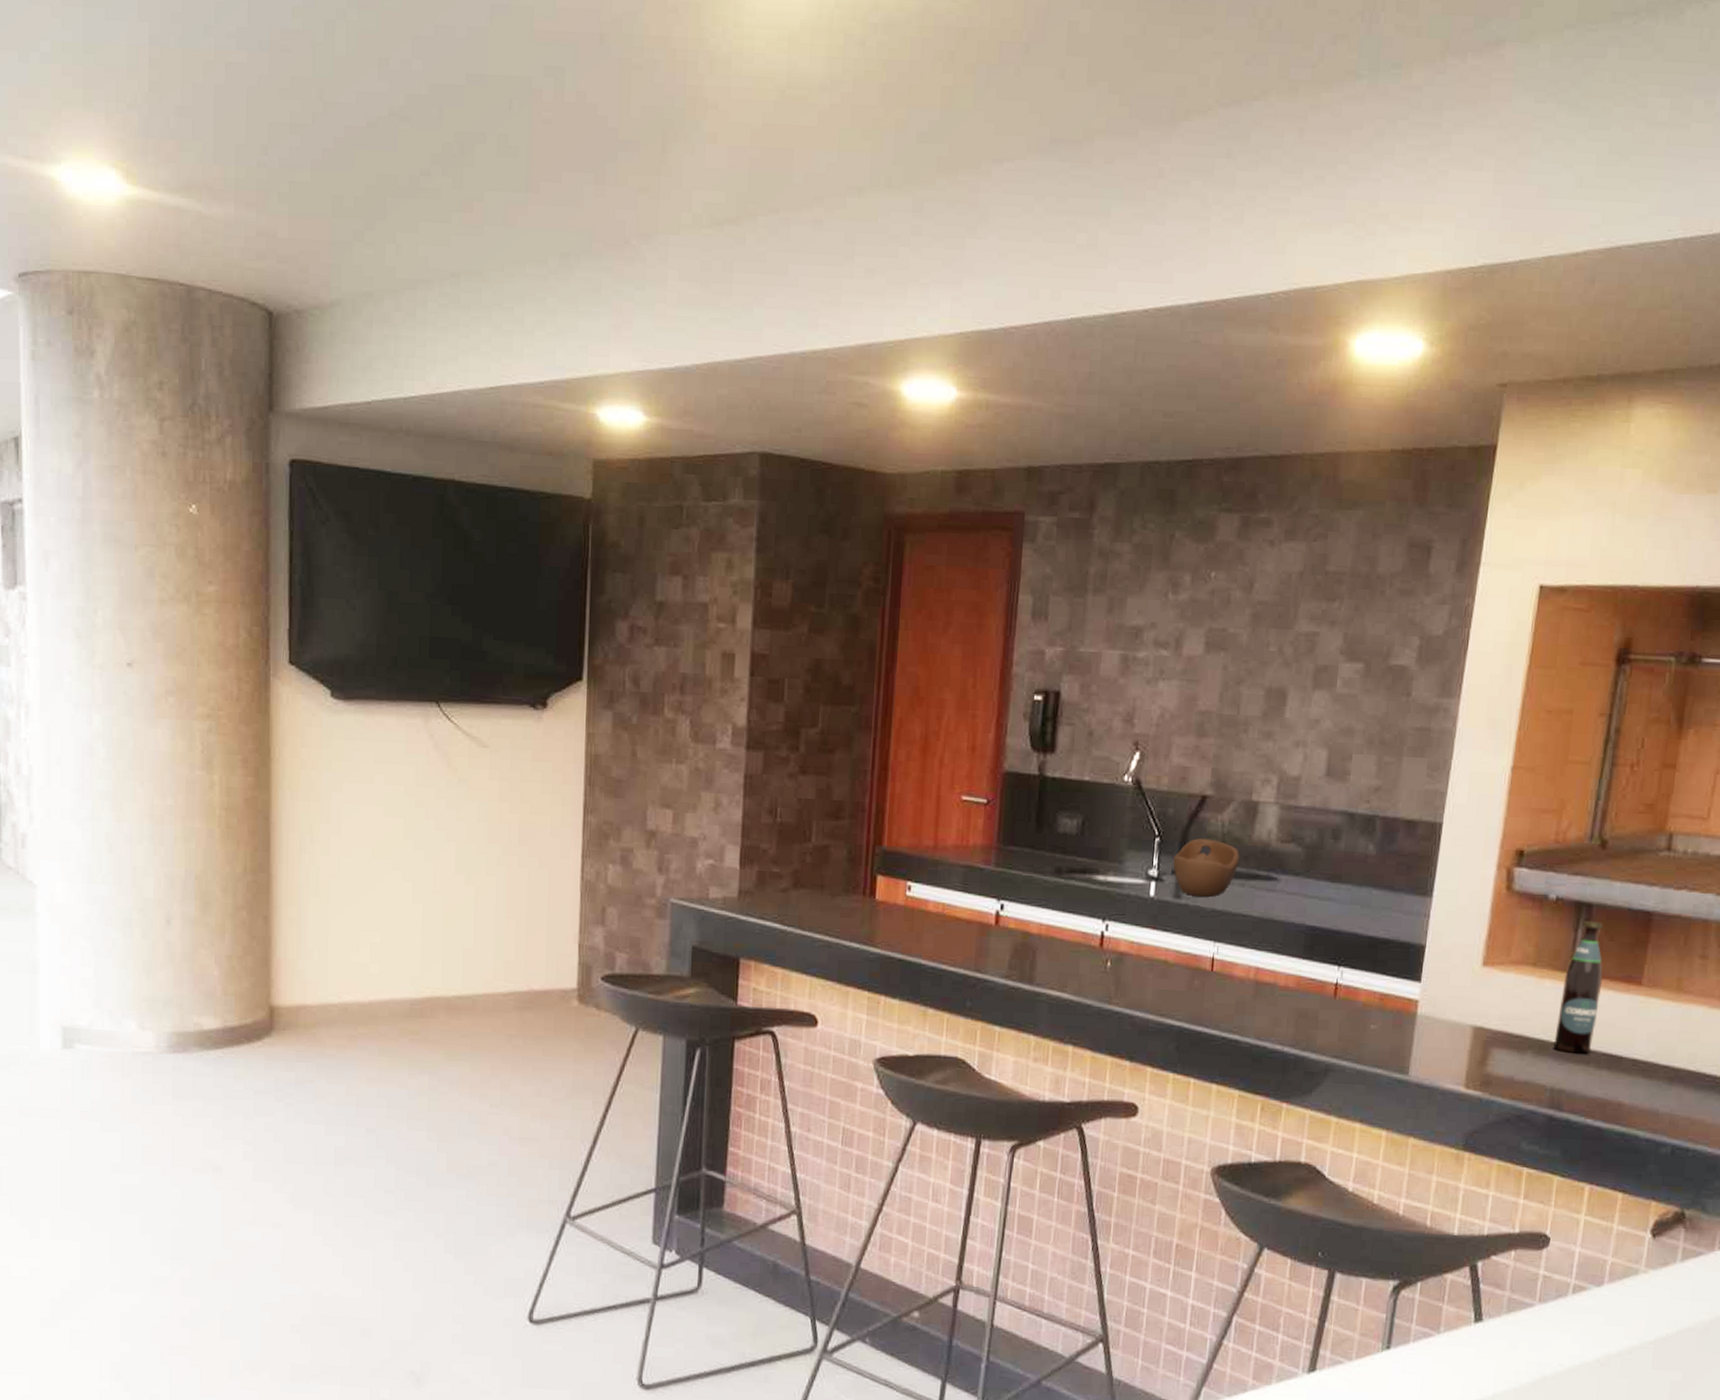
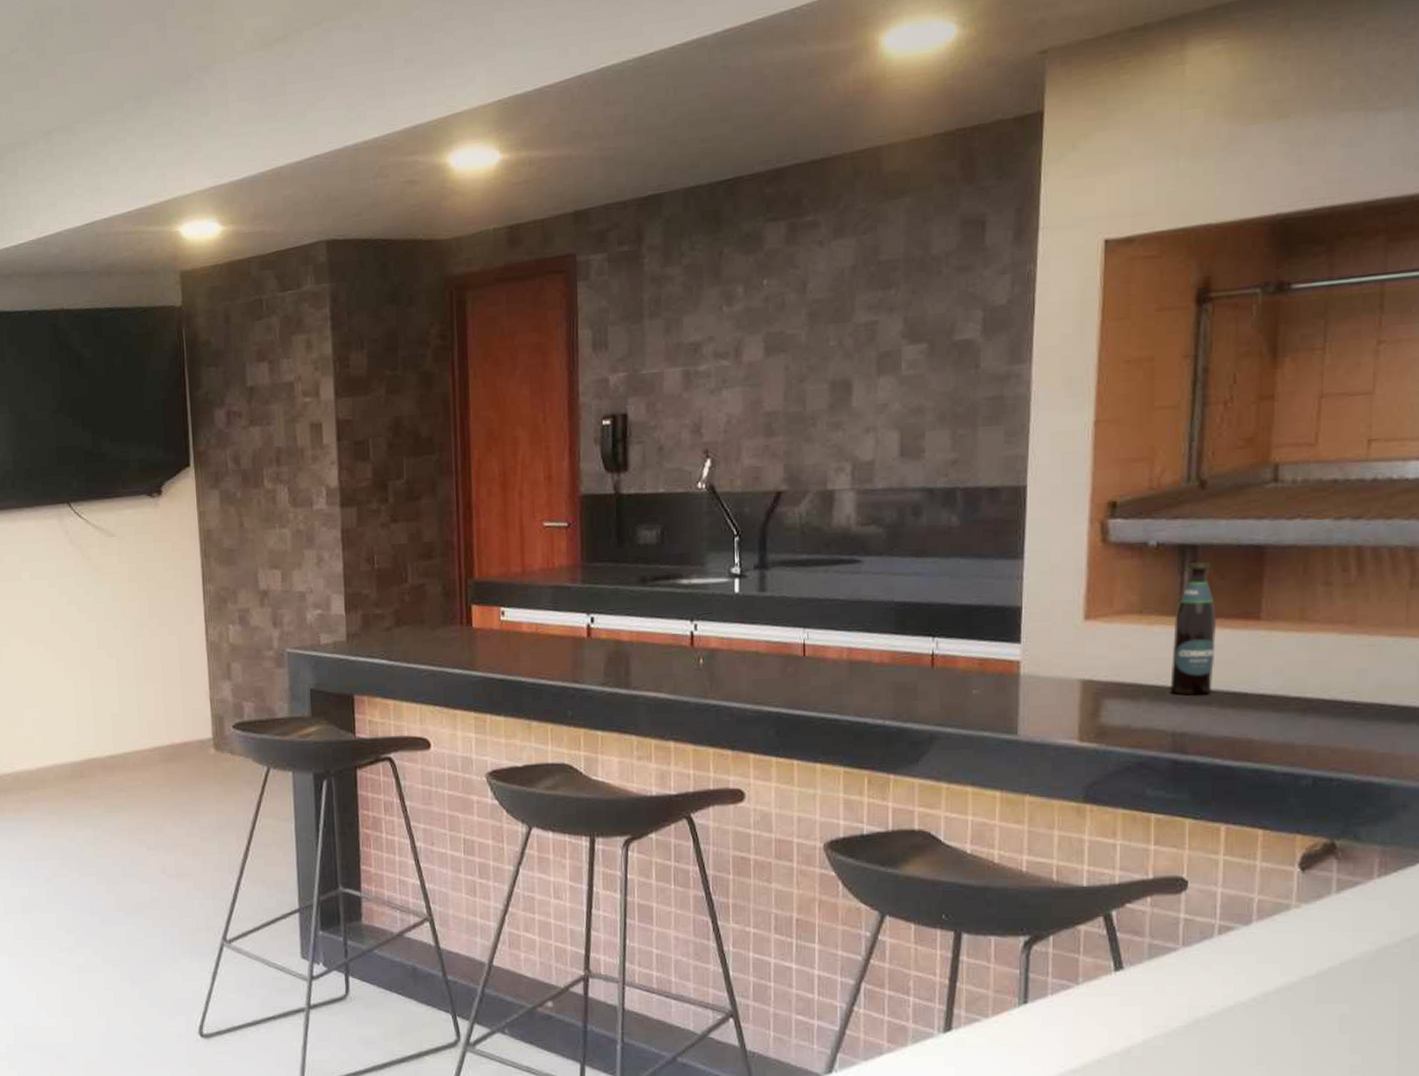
wooden bowl: present [1173,838,1239,897] -> none [755,531,820,588]

